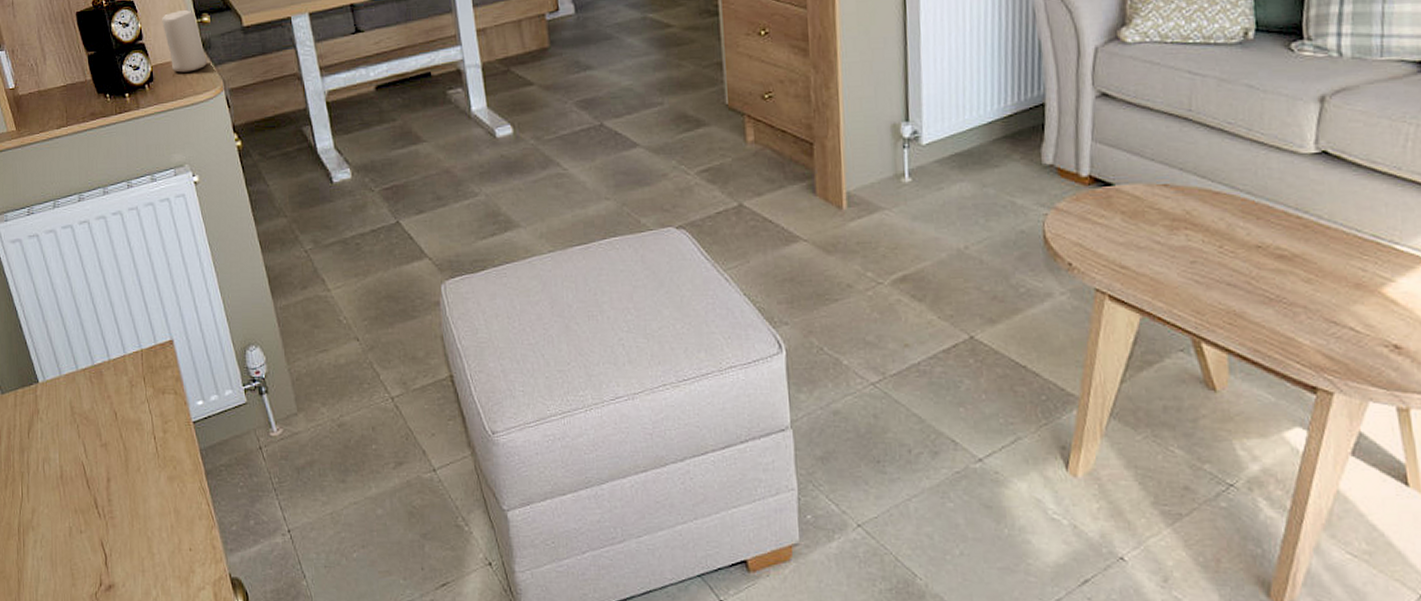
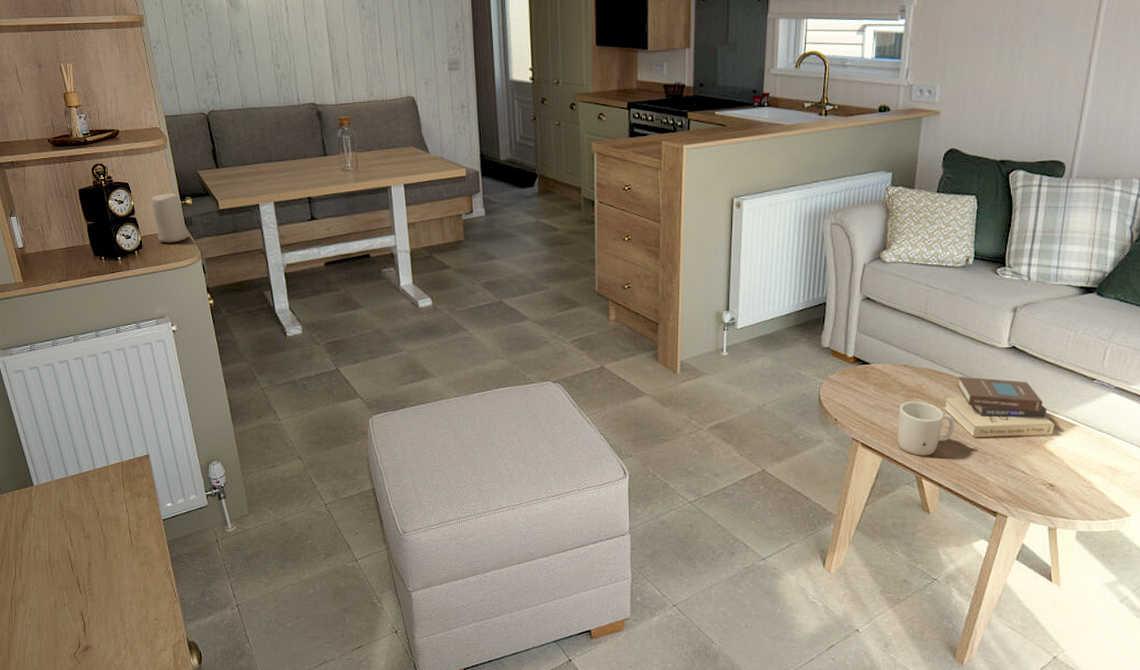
mug: none [1159,233,1245,311] -> present [896,401,955,456]
books: none [1225,197,1396,282] -> present [943,377,1055,437]

